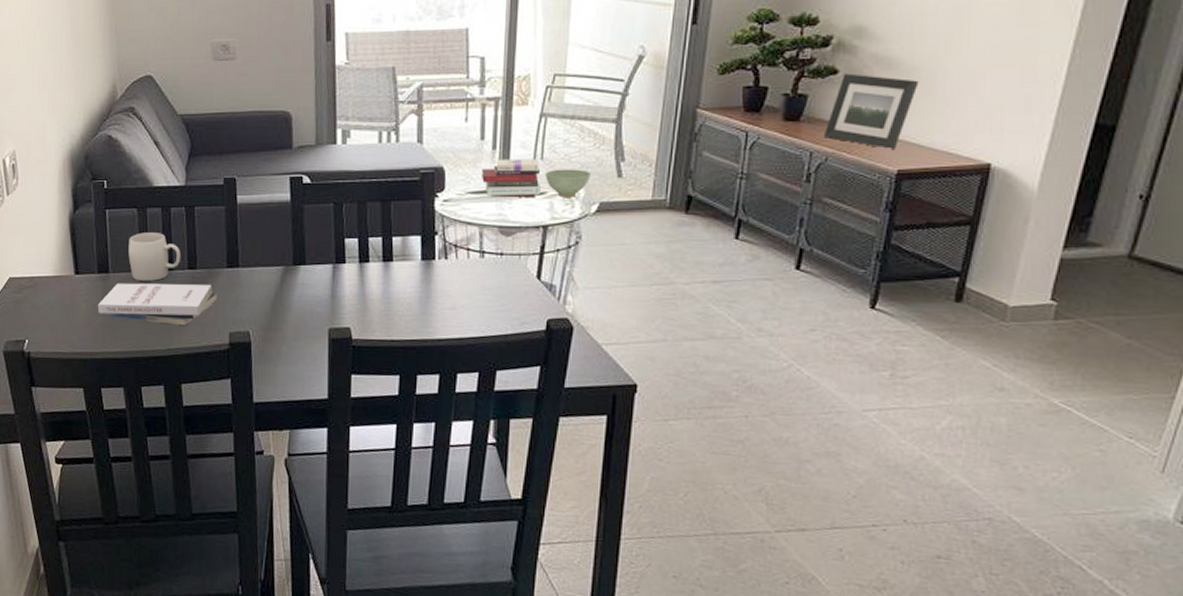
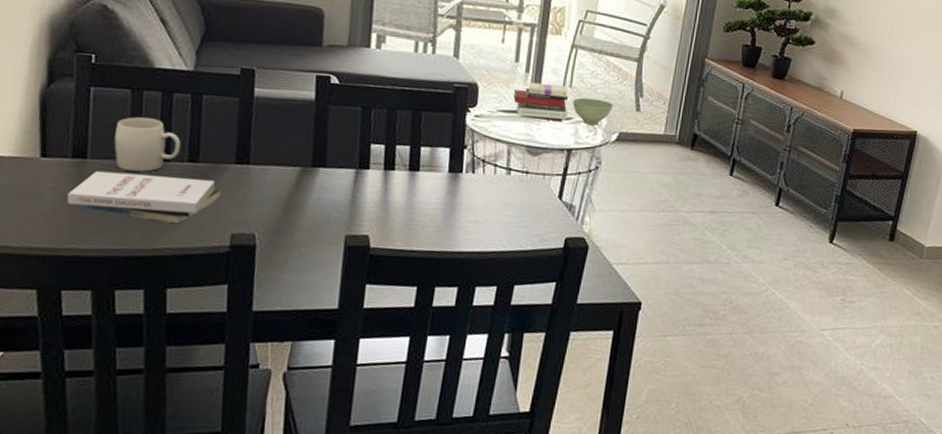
picture frame: present [823,73,919,149] -> none [801,45,871,112]

